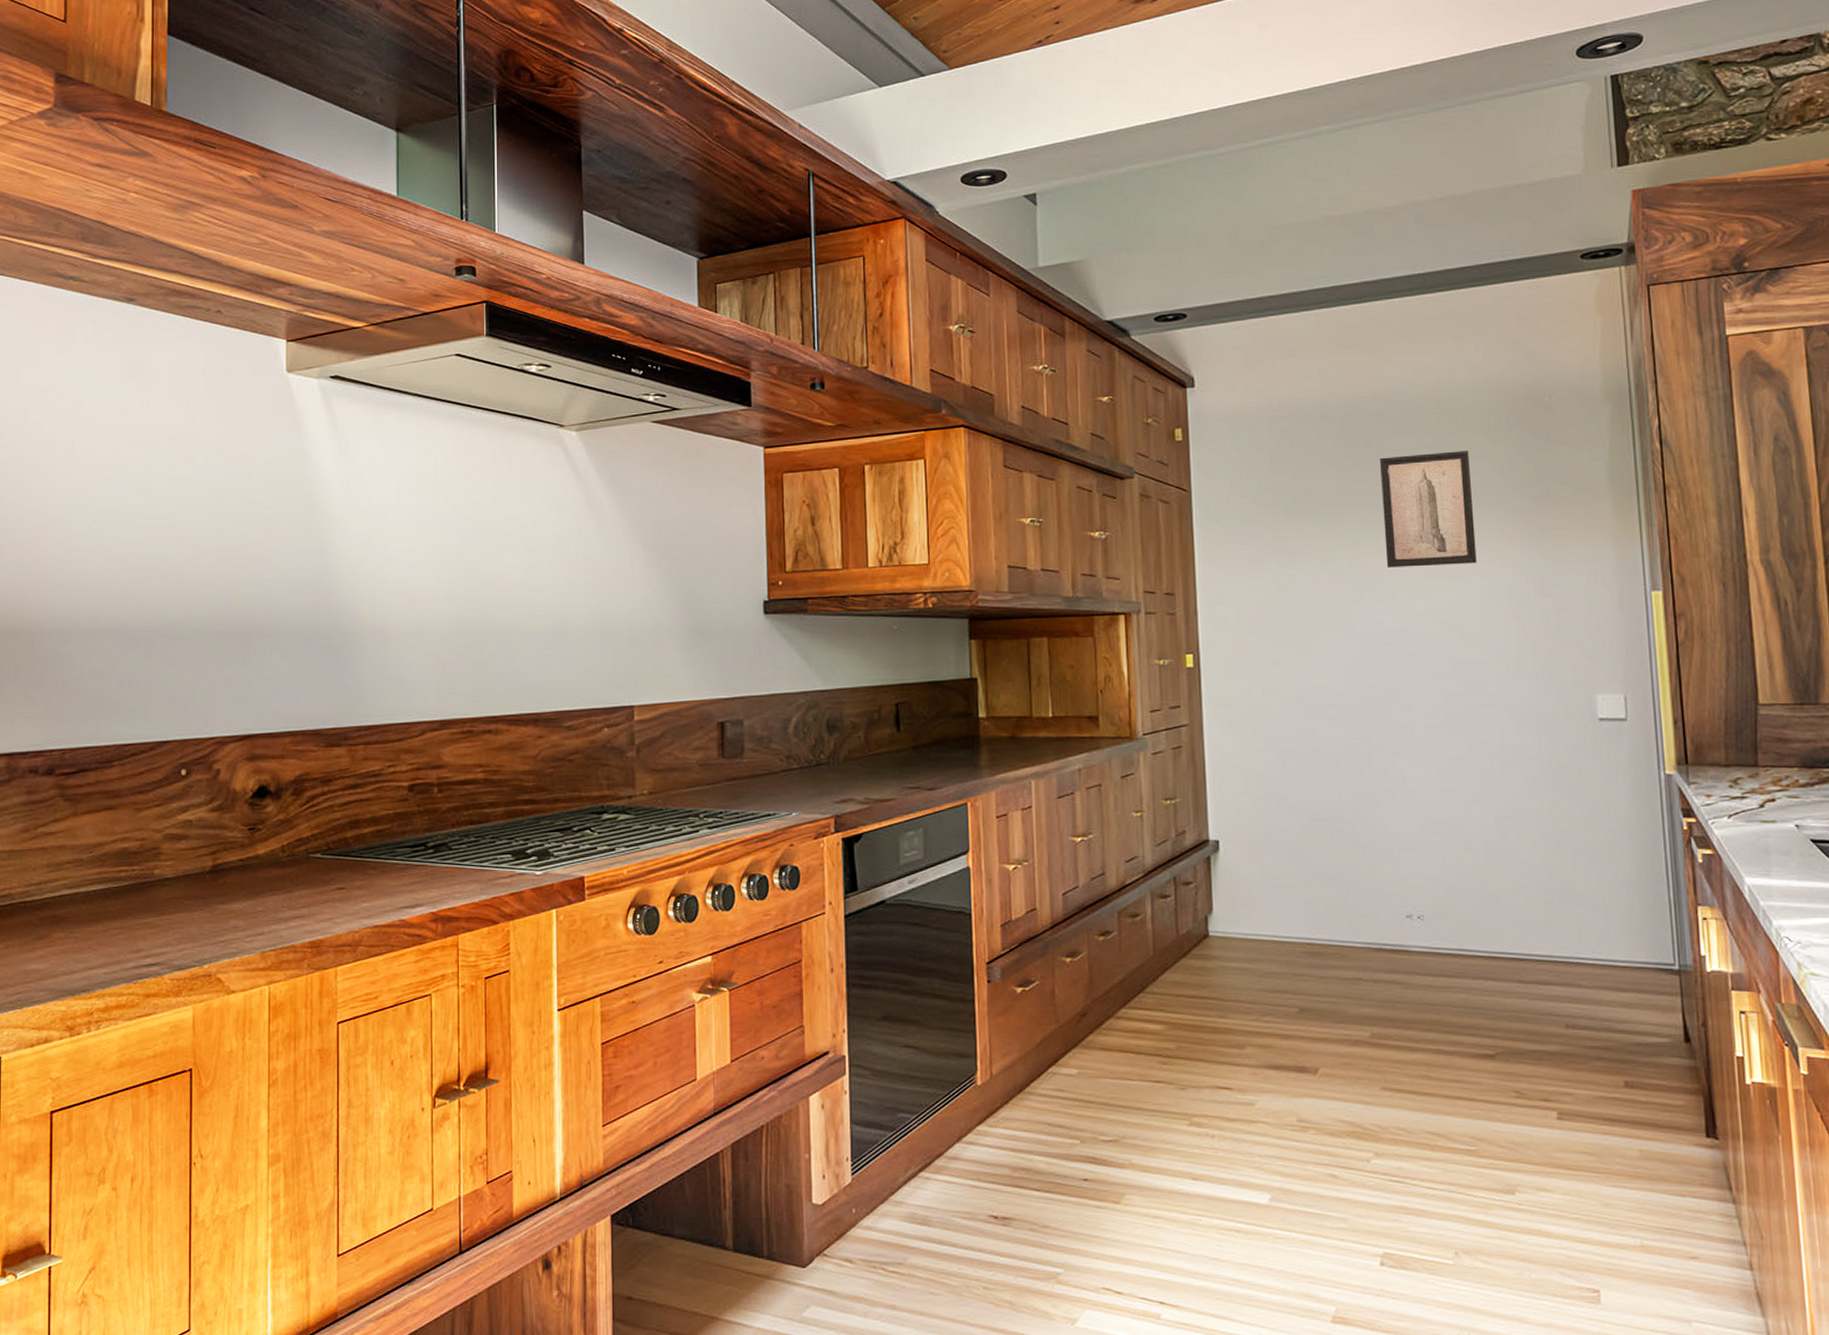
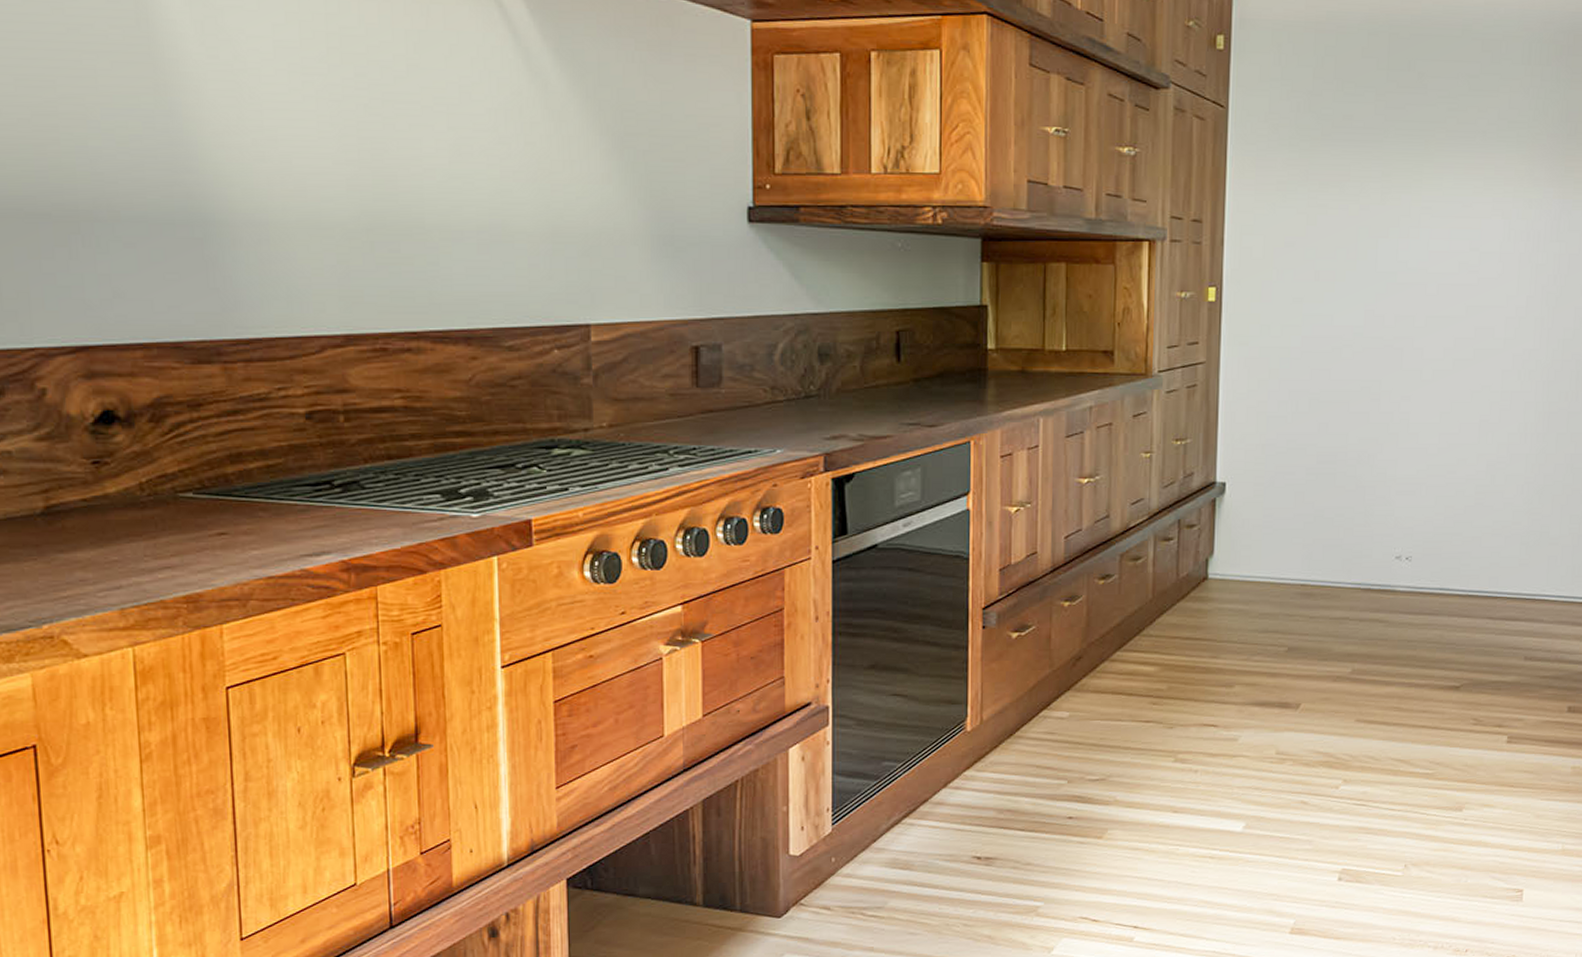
wall art: present [1380,451,1477,568] -> none [1415,82,1507,204]

